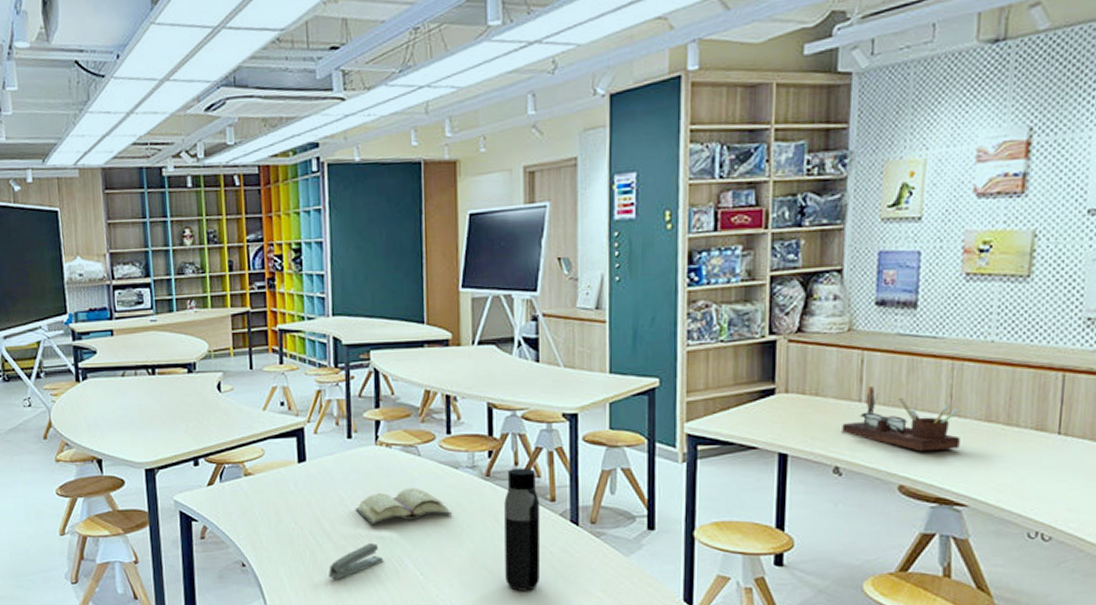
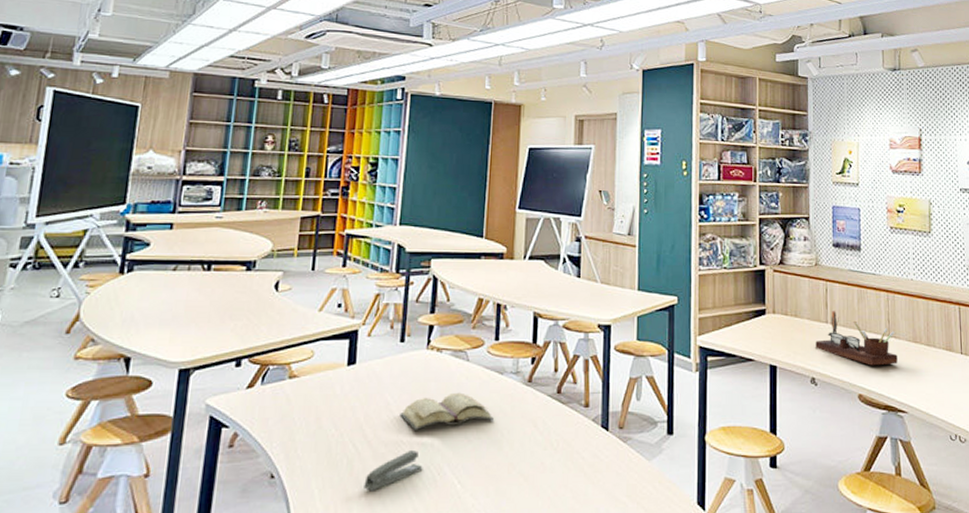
water bottle: present [504,468,541,591] -> none [540,374,576,498]

